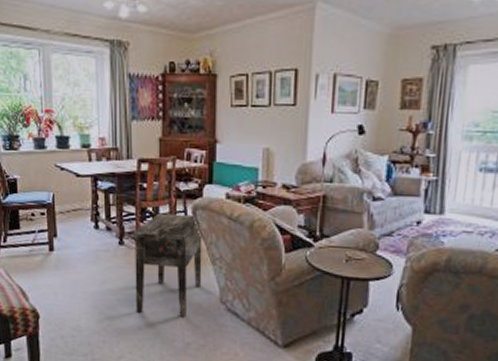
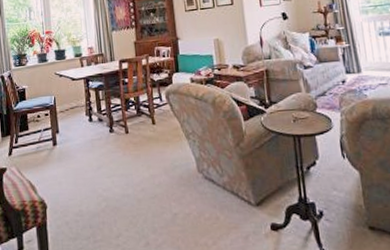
side table: present [133,213,203,317] -> none [120,99,181,191]

